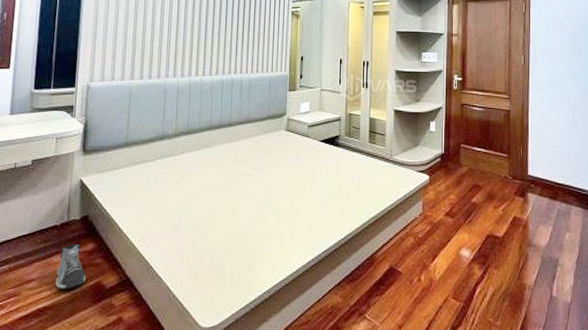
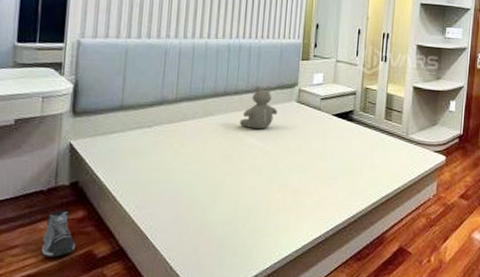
teddy bear: none [233,117,269,158] -> present [239,86,278,130]

